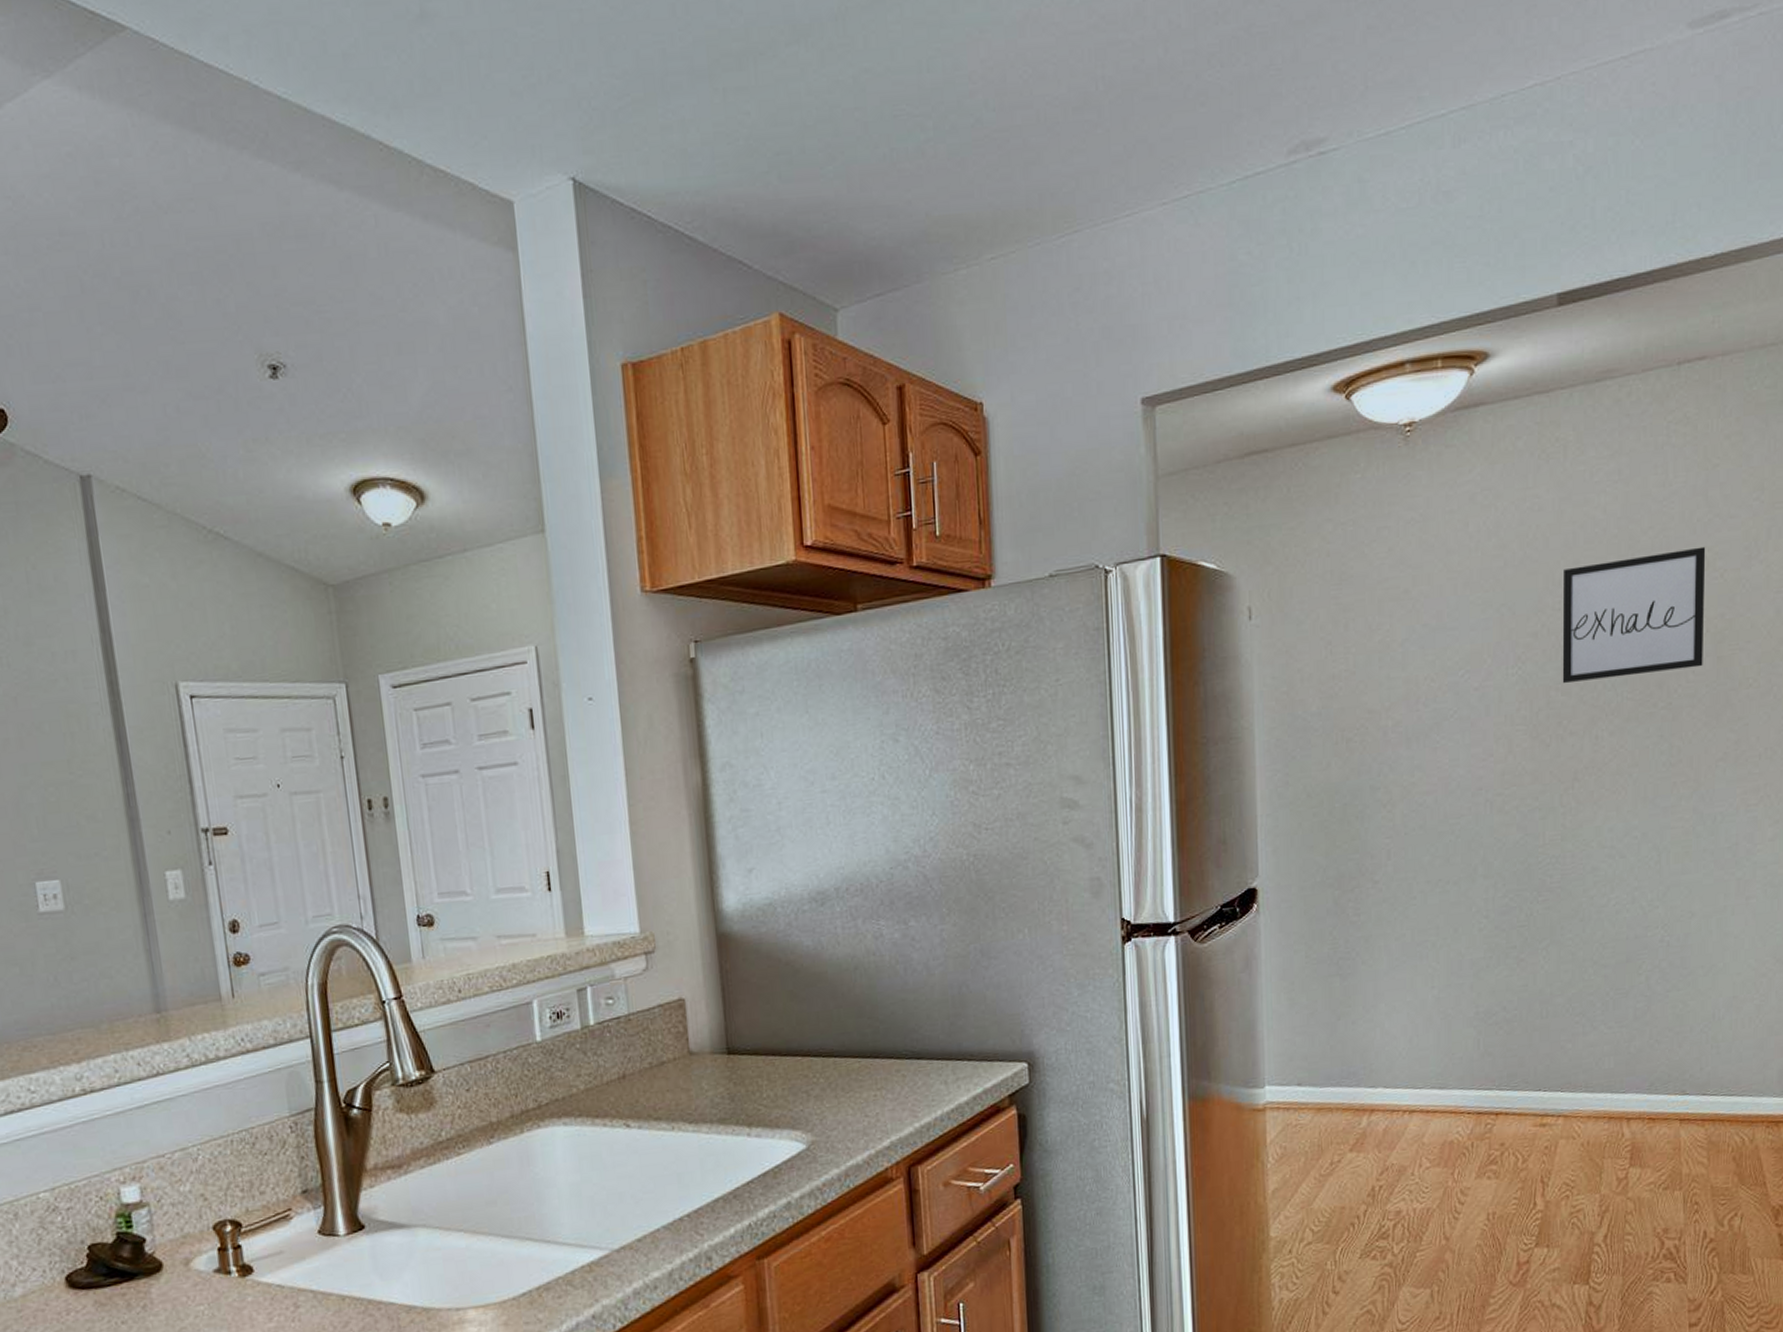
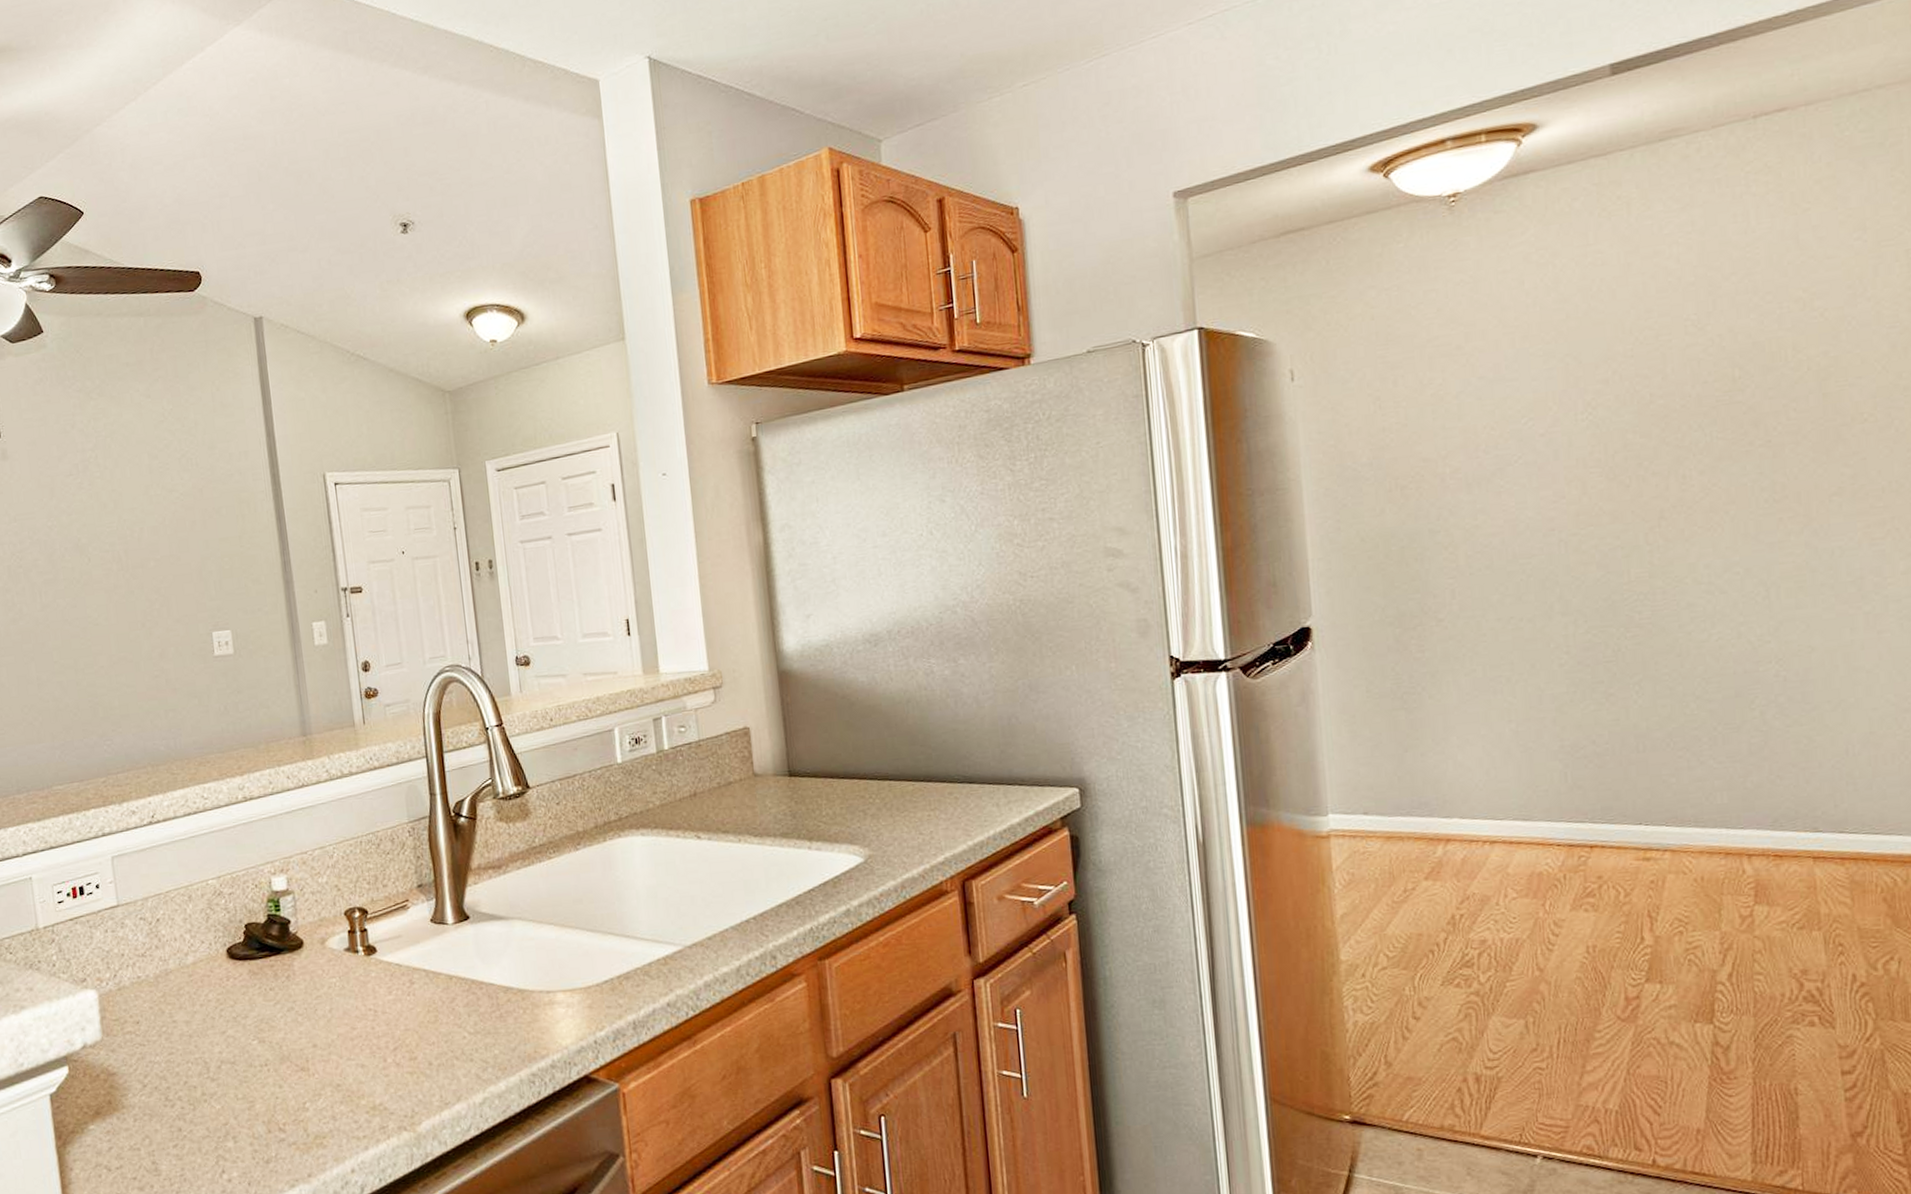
wall art: present [1562,546,1706,683] -> none [1634,288,1806,426]

